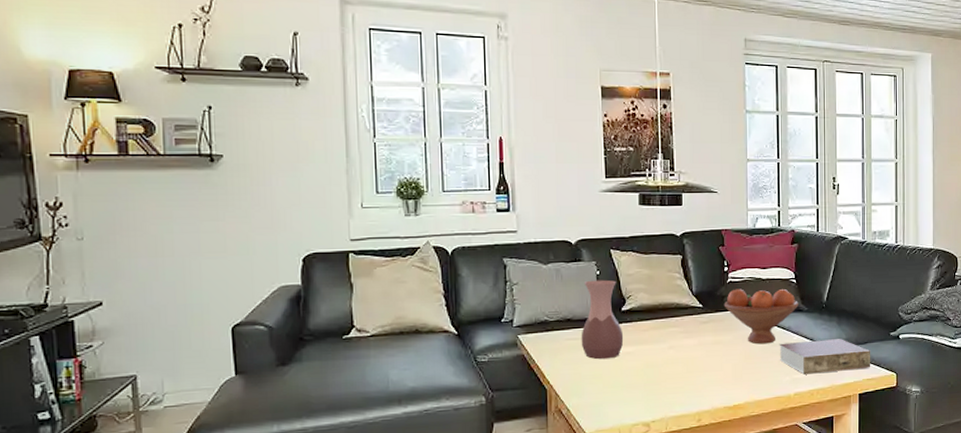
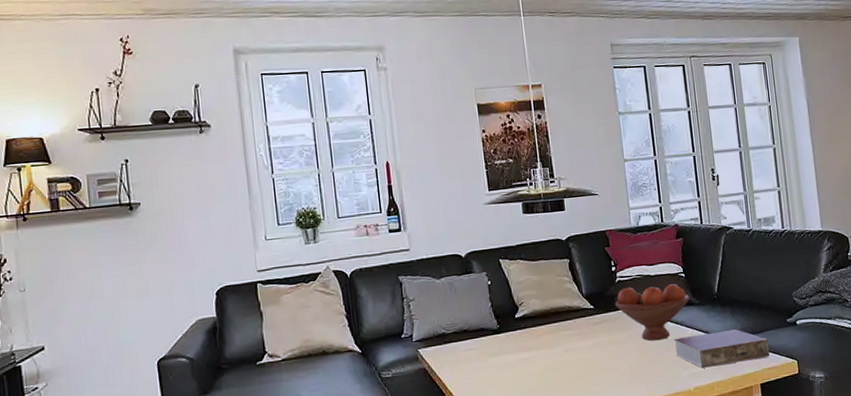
vase: present [581,279,624,360] -> none [476,289,520,368]

